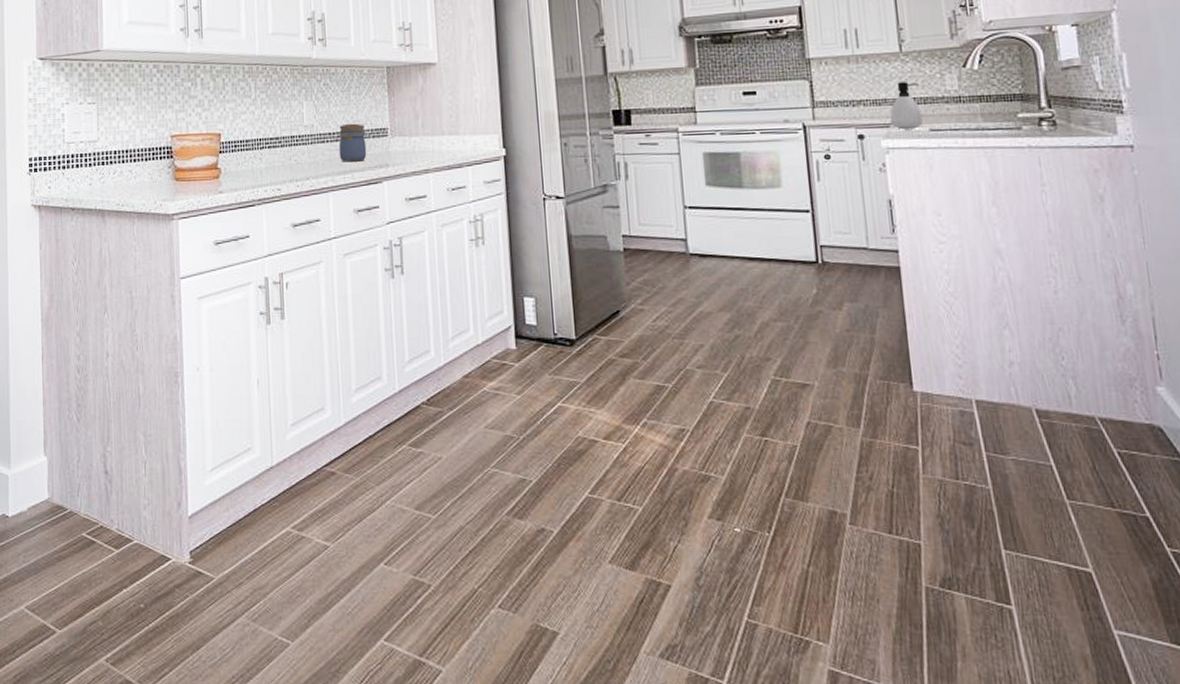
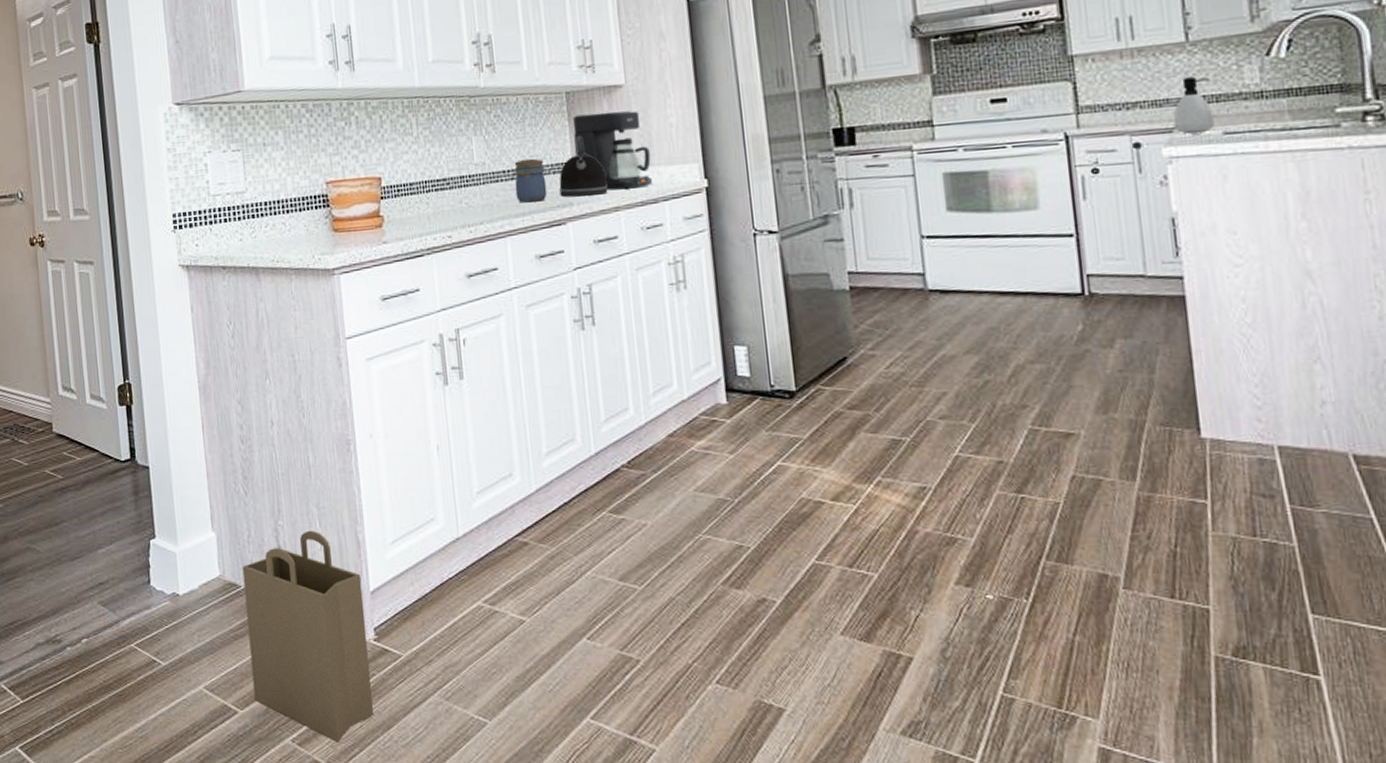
shopping bag: none [70,456,184,662] -> present [242,530,373,742]
kettle: none [377,106,420,159] -> present [559,136,608,197]
coffee maker: none [391,86,459,154] -> present [572,111,653,190]

